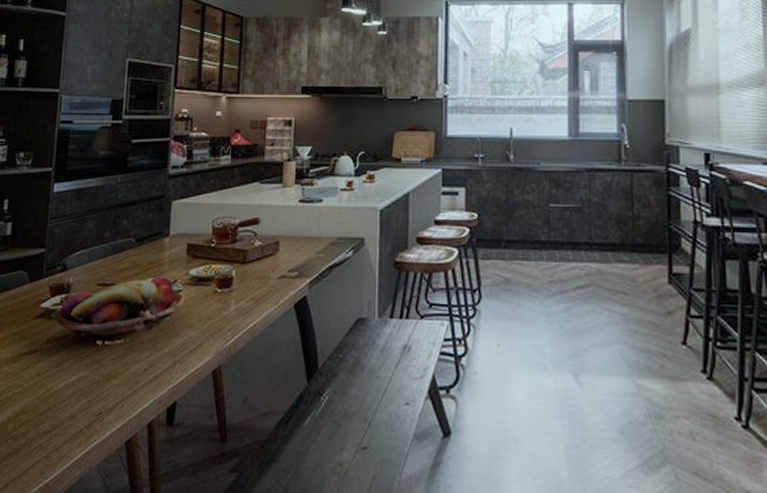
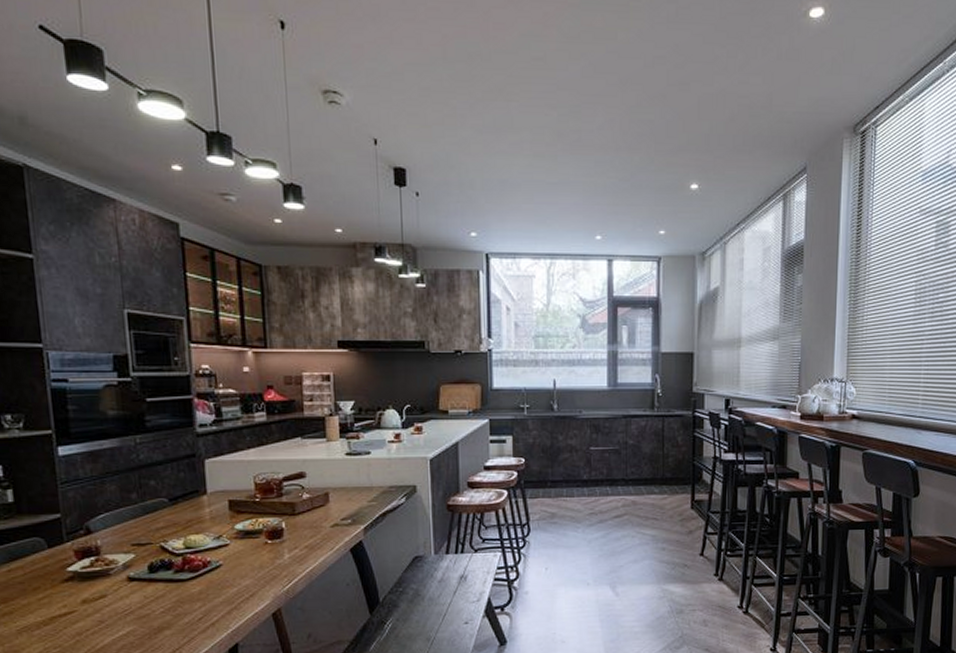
fruit basket: present [50,276,186,342] -> none [80,533,235,599]

